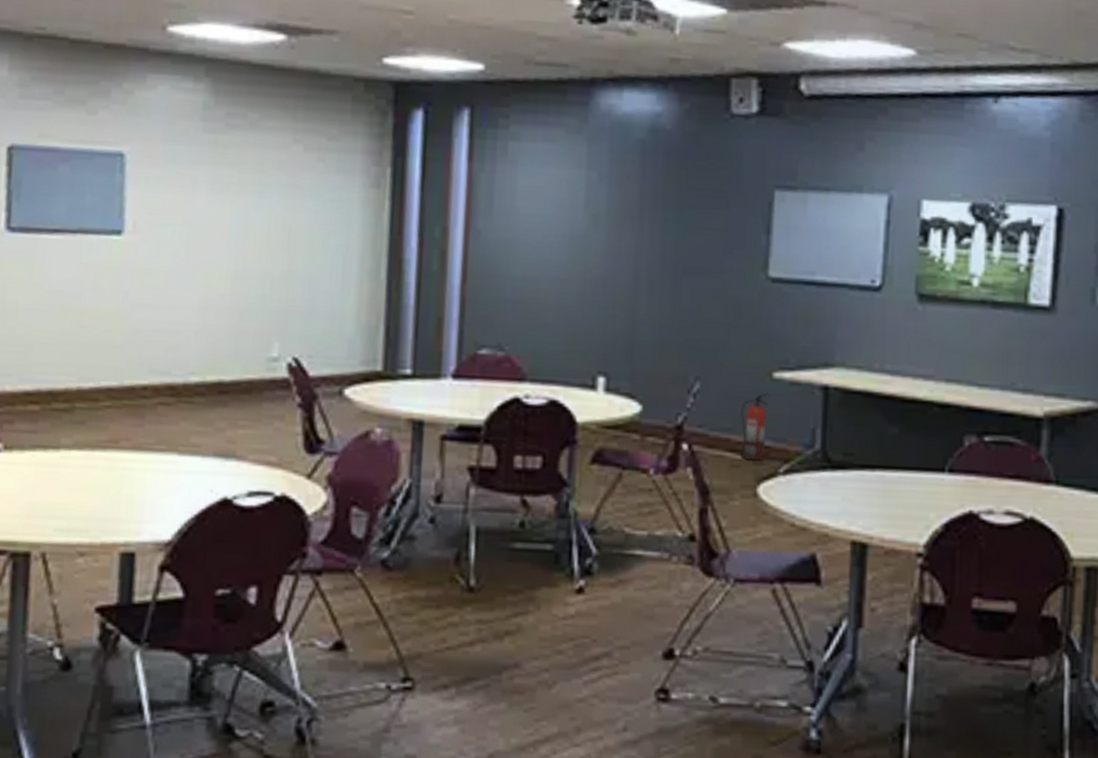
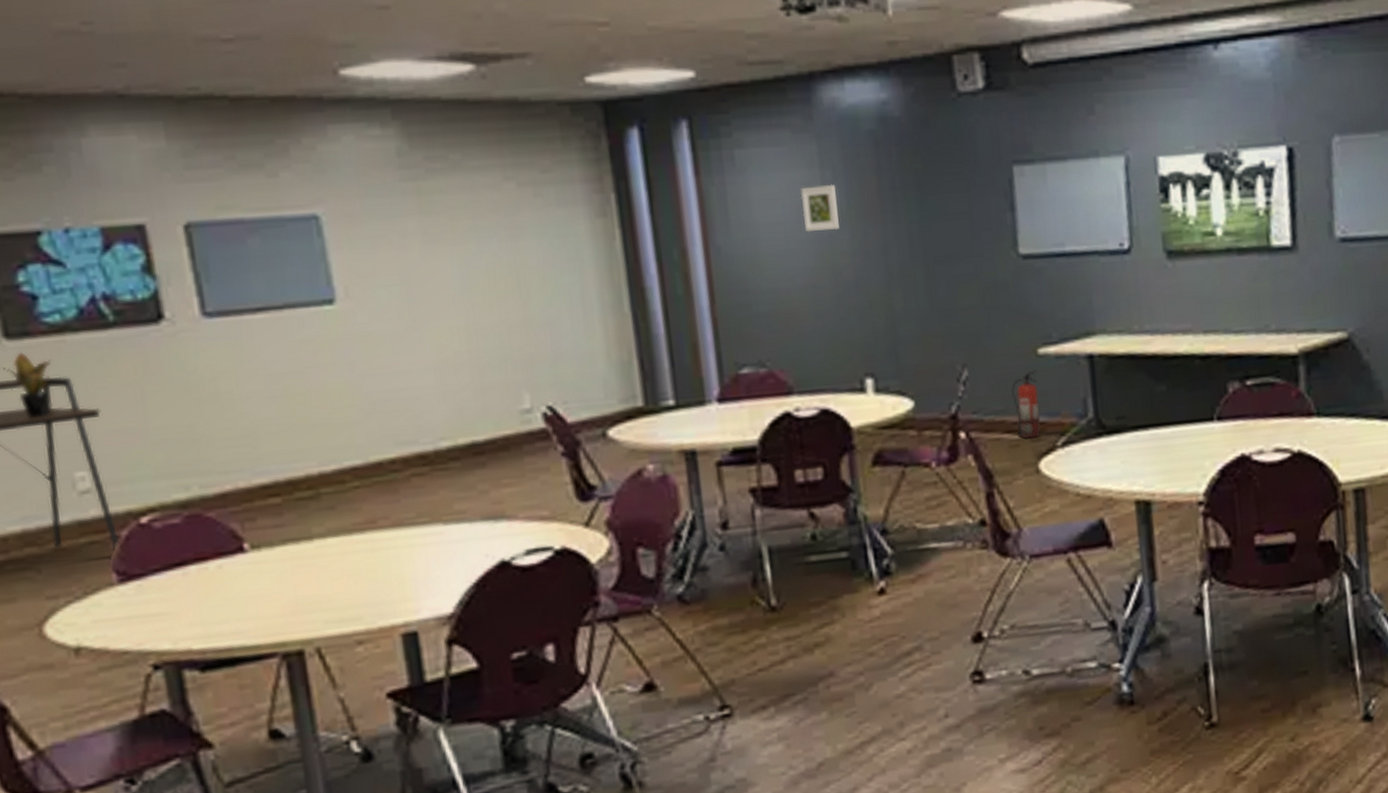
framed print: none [563,184,599,230] -> present [800,184,840,233]

